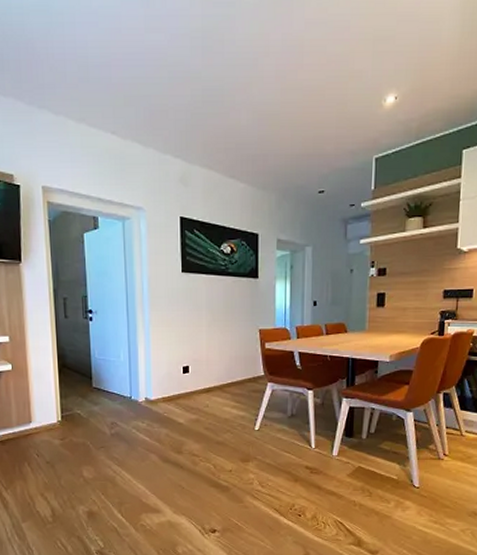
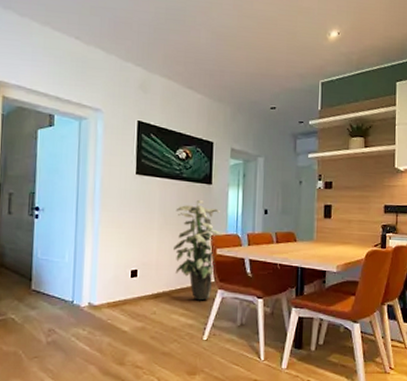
indoor plant: none [223,295,270,394] -> present [174,200,222,301]

